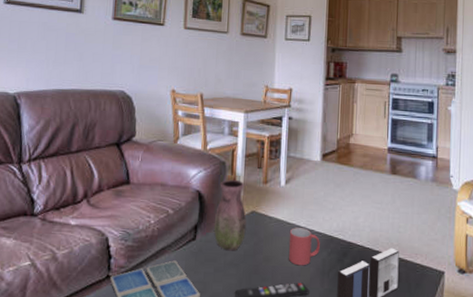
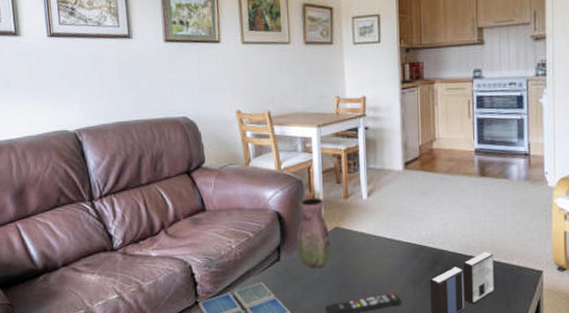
mug: present [288,227,320,266] -> none [376,239,409,277]

